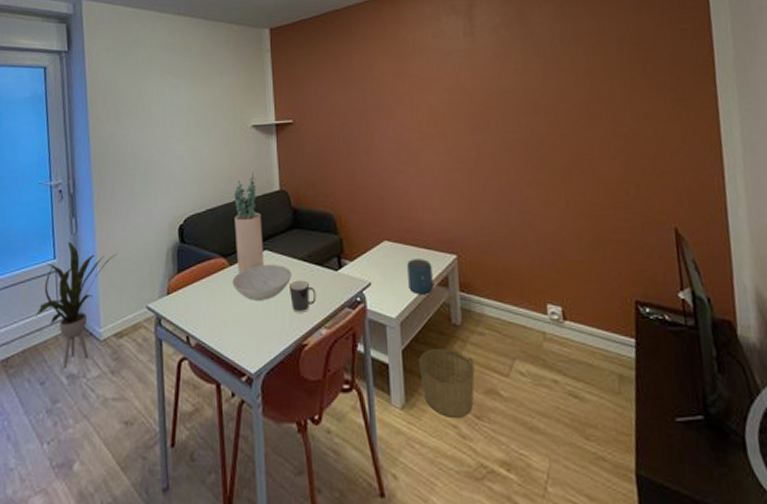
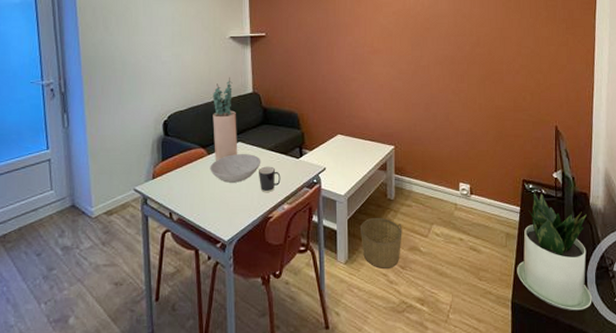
house plant: present [36,241,117,369] -> none [31,134,106,242]
speaker: present [406,259,433,295] -> none [354,149,375,177]
planter: none [639,318,759,494] -> present [517,192,592,312]

